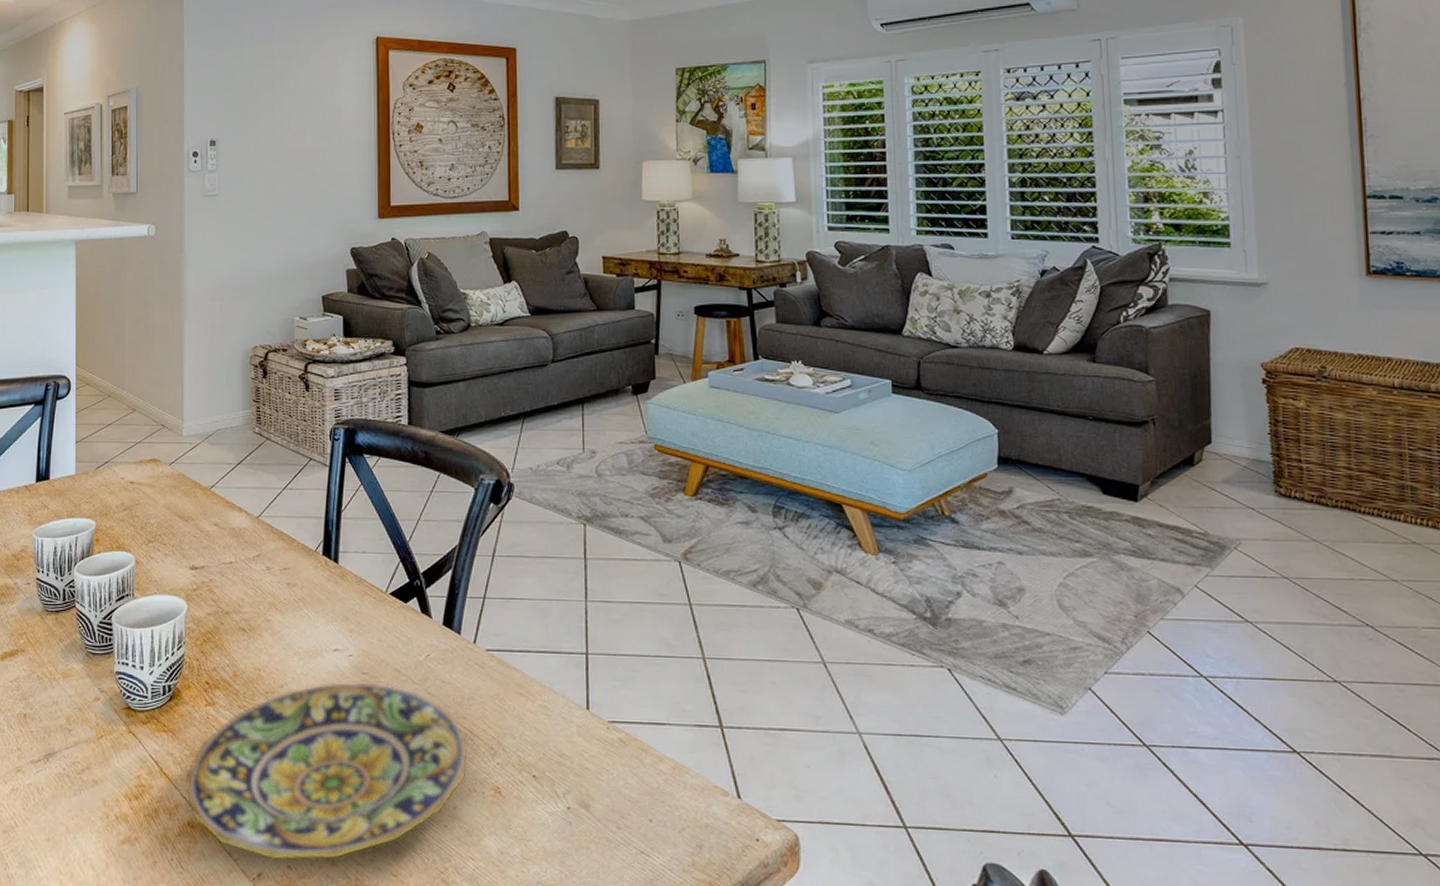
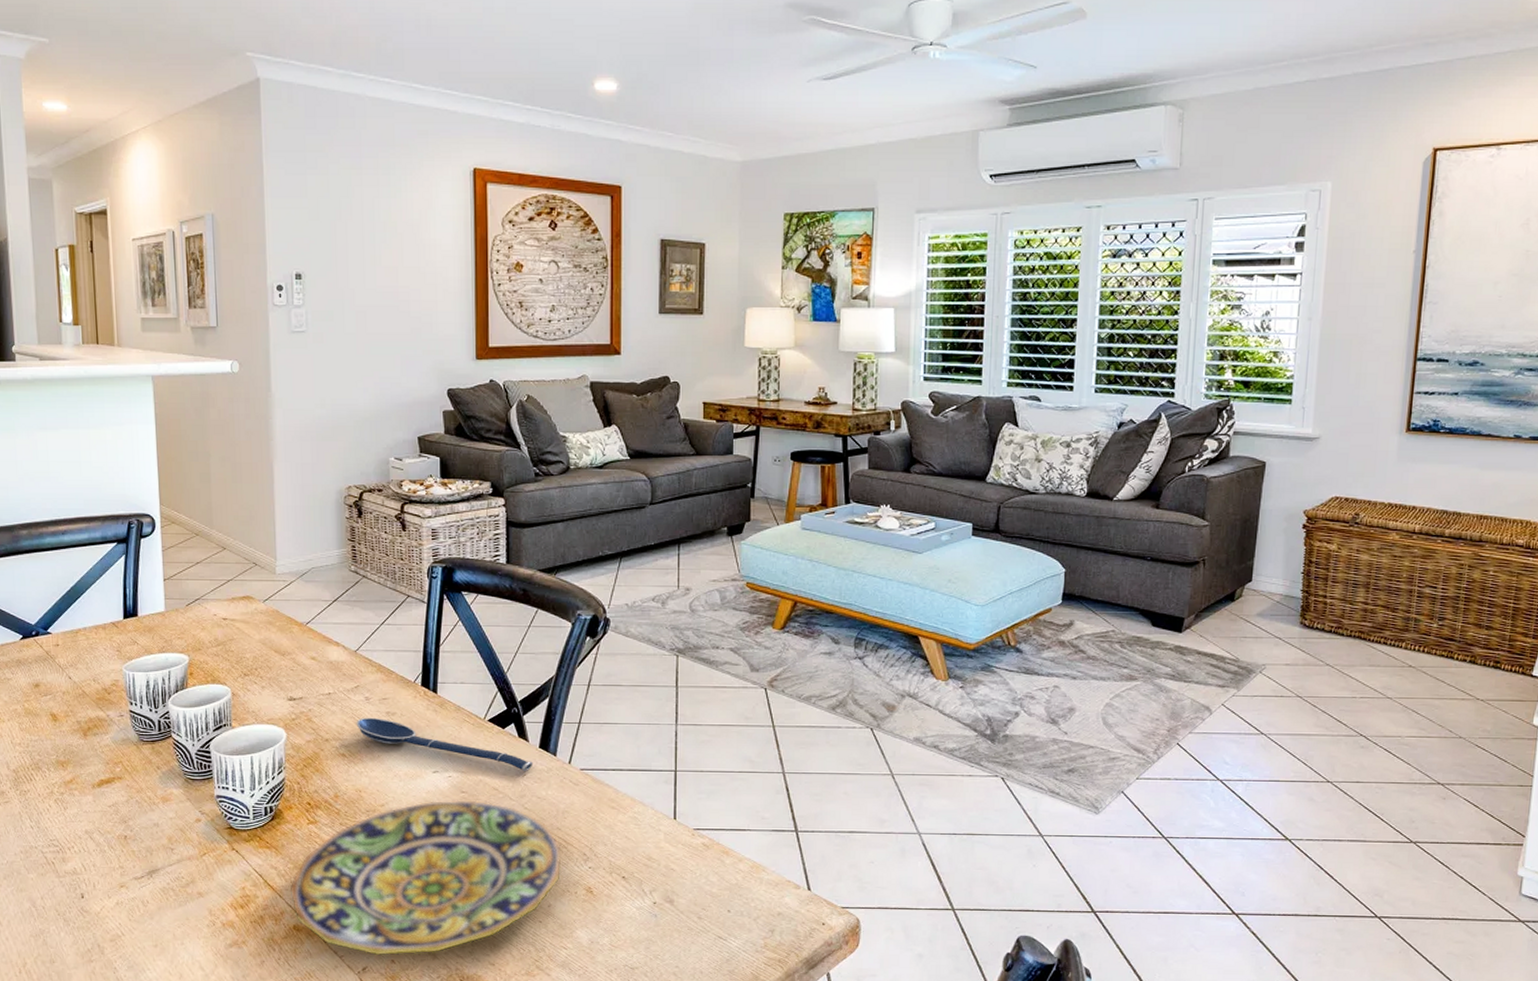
spoon: none [257,588,437,651] -> present [356,717,534,771]

